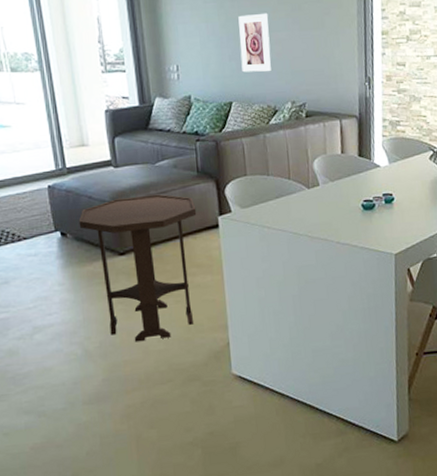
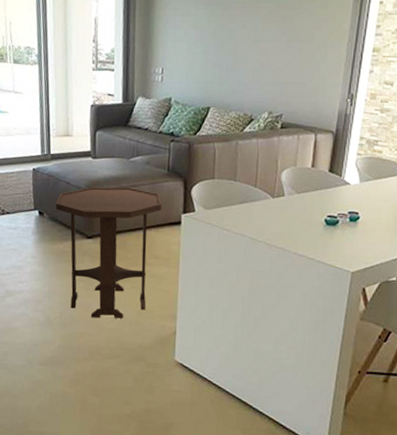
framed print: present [238,13,271,73] -> none [224,22,258,81]

